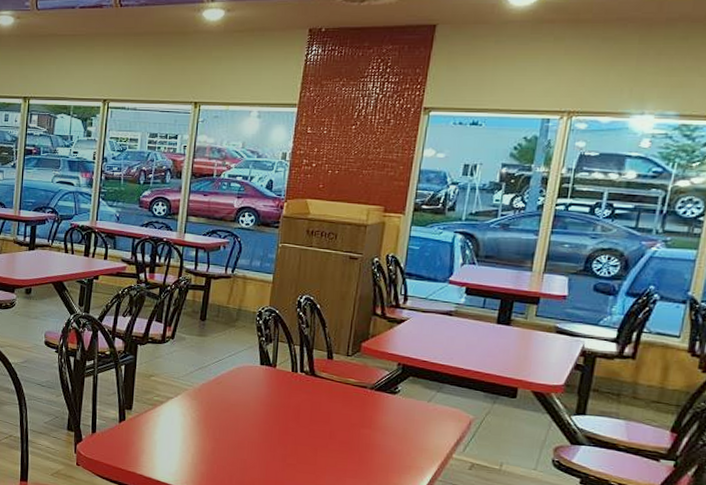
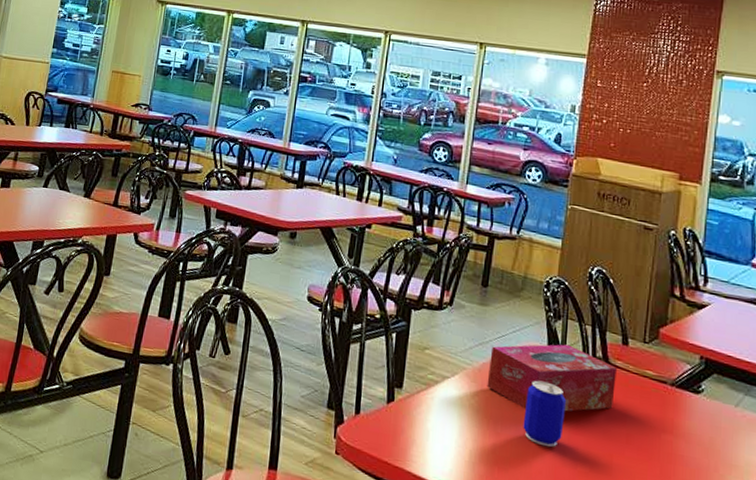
tissue box: none [206,363,322,418] -> present [487,344,616,412]
beer can: none [238,394,276,447] -> present [523,380,566,448]

